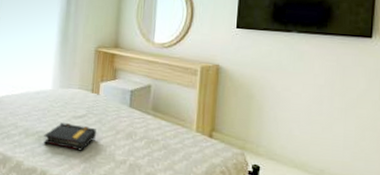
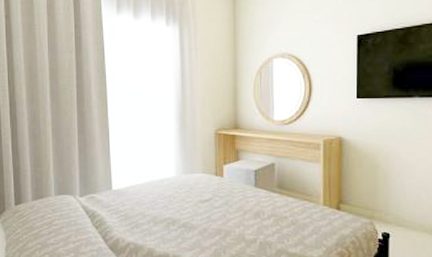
book: present [43,122,96,151] -> none [172,208,224,234]

